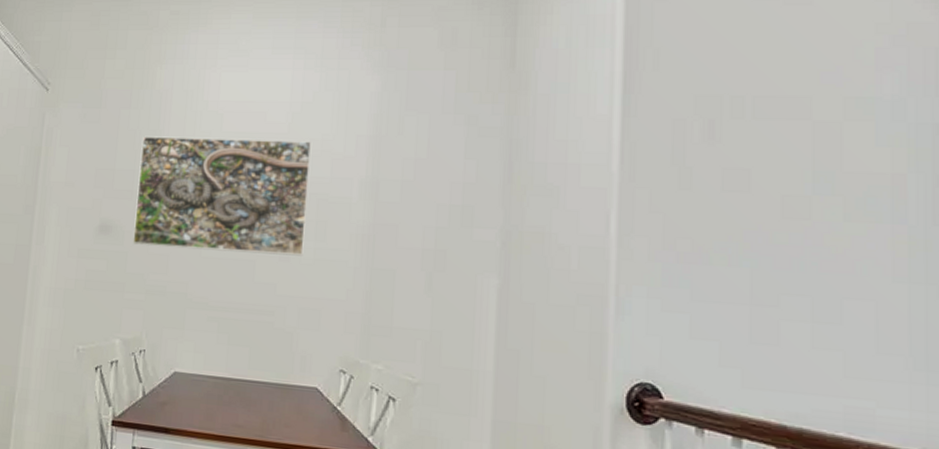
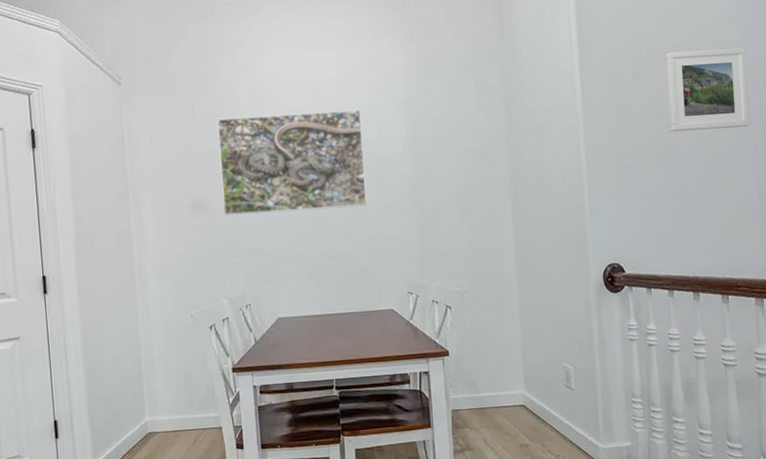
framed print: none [758,105,903,221] -> present [664,47,750,132]

